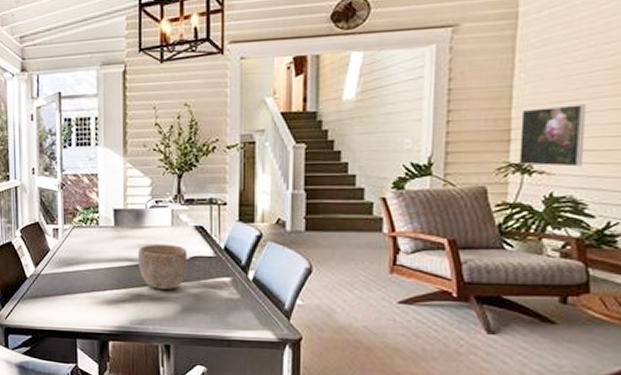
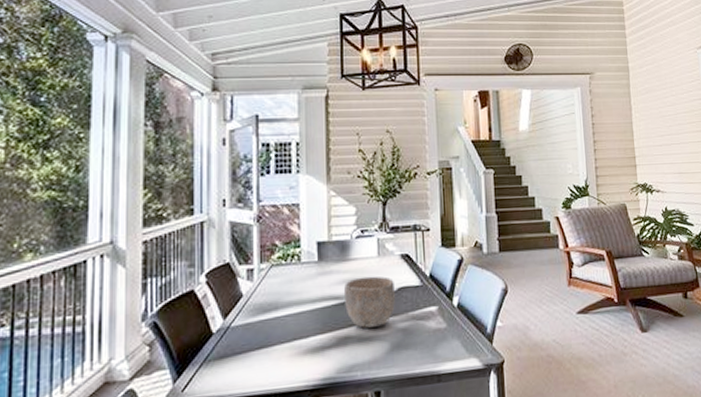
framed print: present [519,104,587,167] -> none [640,138,681,186]

